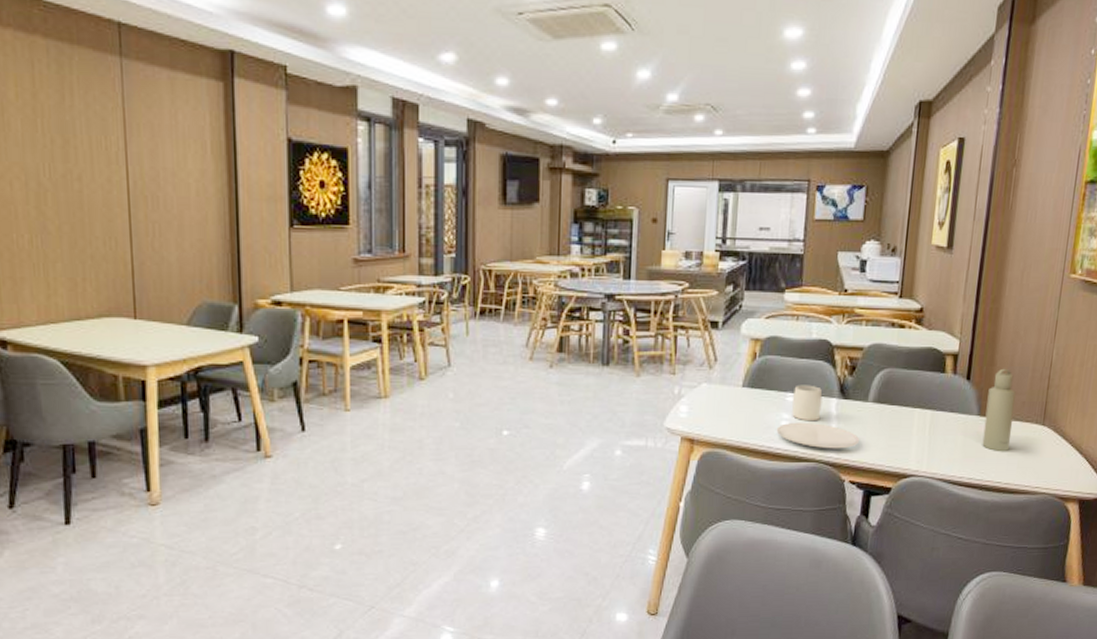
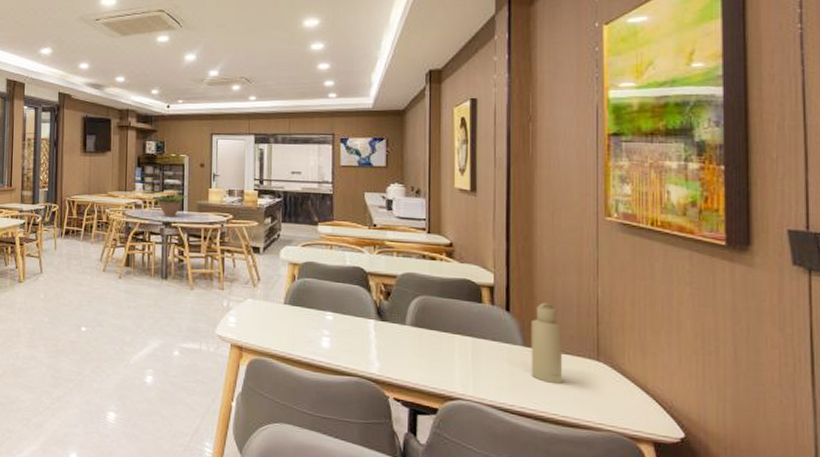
decorative plant: none [586,258,638,288] -> present [148,194,189,217]
plate: present [776,422,860,449] -> none [318,338,401,367]
mug: present [792,385,823,422] -> none [332,305,360,340]

